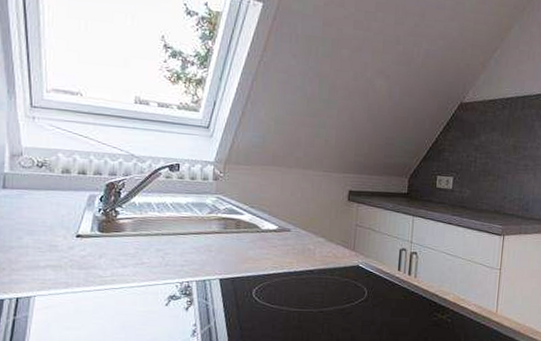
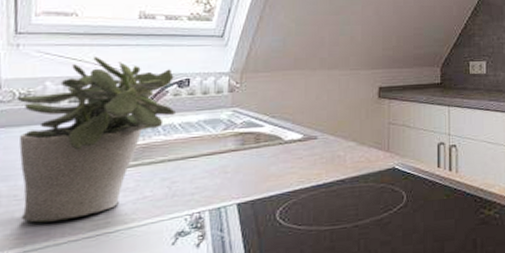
potted plant: none [35,135,167,274] -> present [17,57,175,223]

